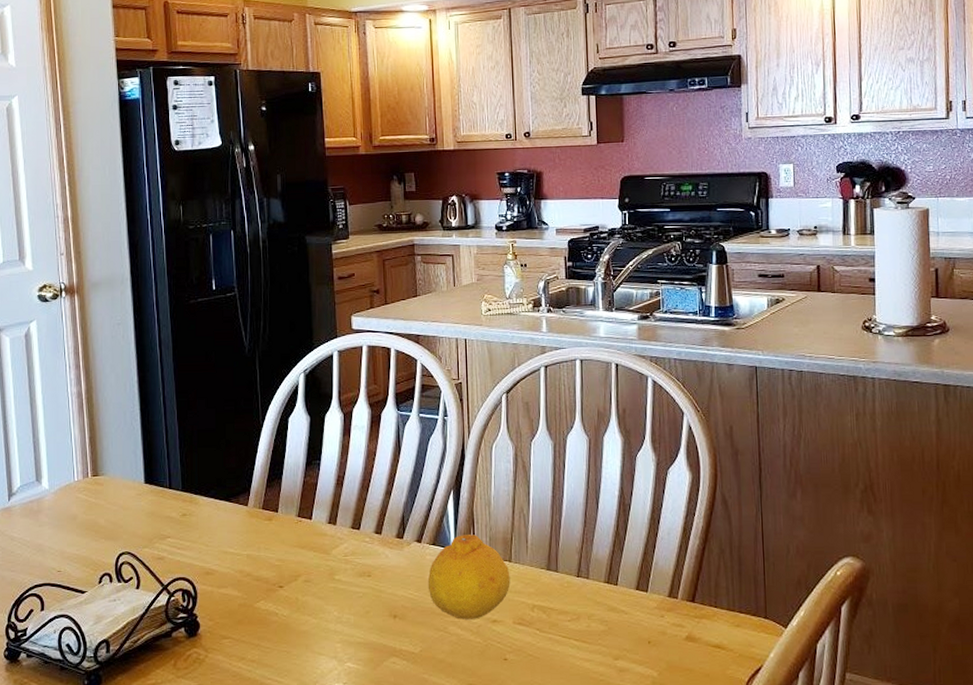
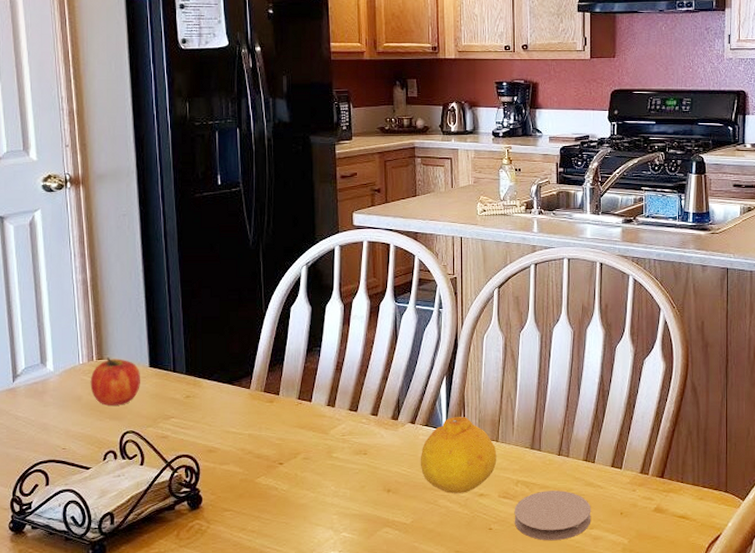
fruit: none [85,474,136,525] -> present [90,358,140,406]
coaster: none [530,616,616,673] -> present [514,490,591,541]

